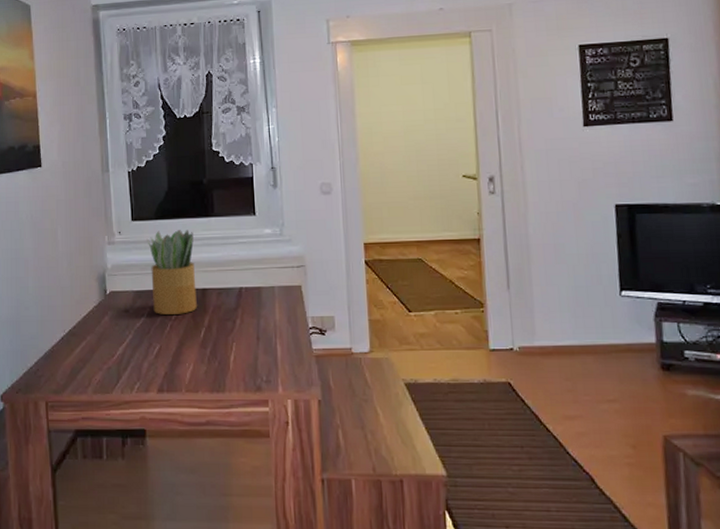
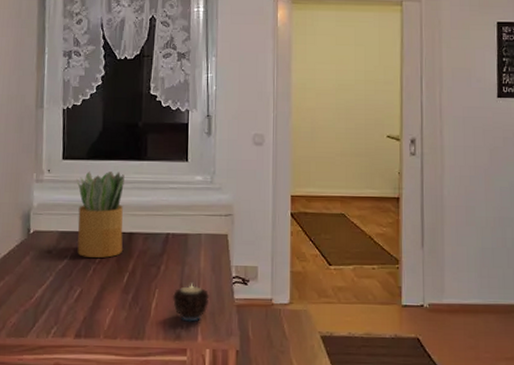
candle: none [250,336,288,374] -> present [172,284,210,322]

